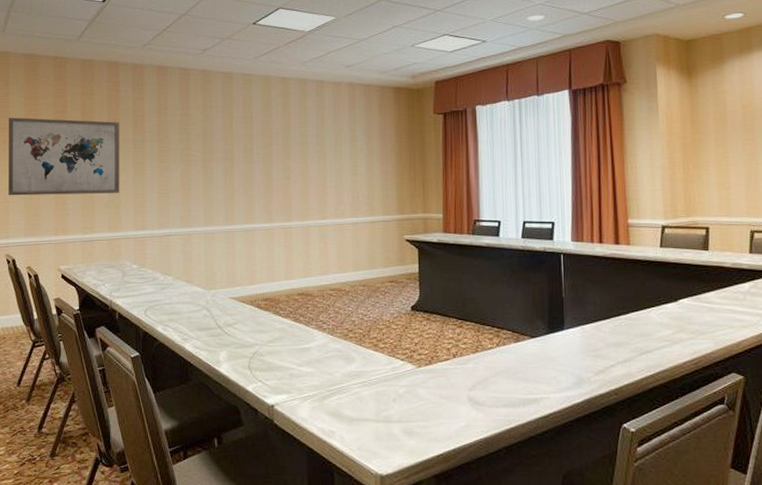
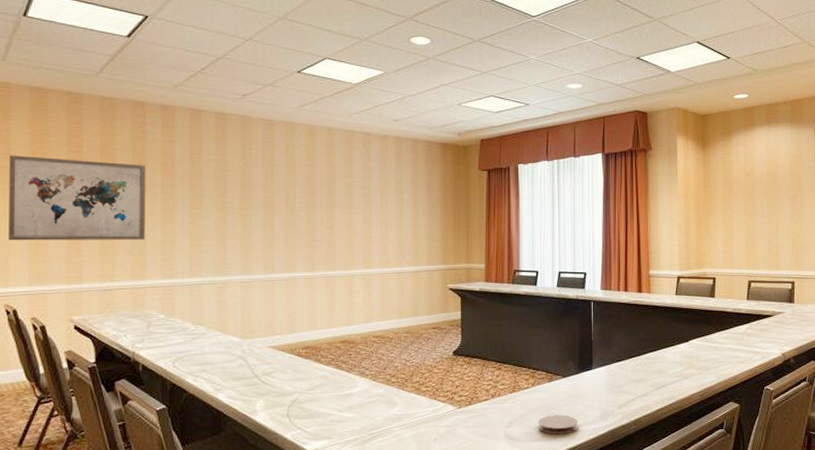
coaster: none [504,379,549,401] -> present [538,415,578,435]

